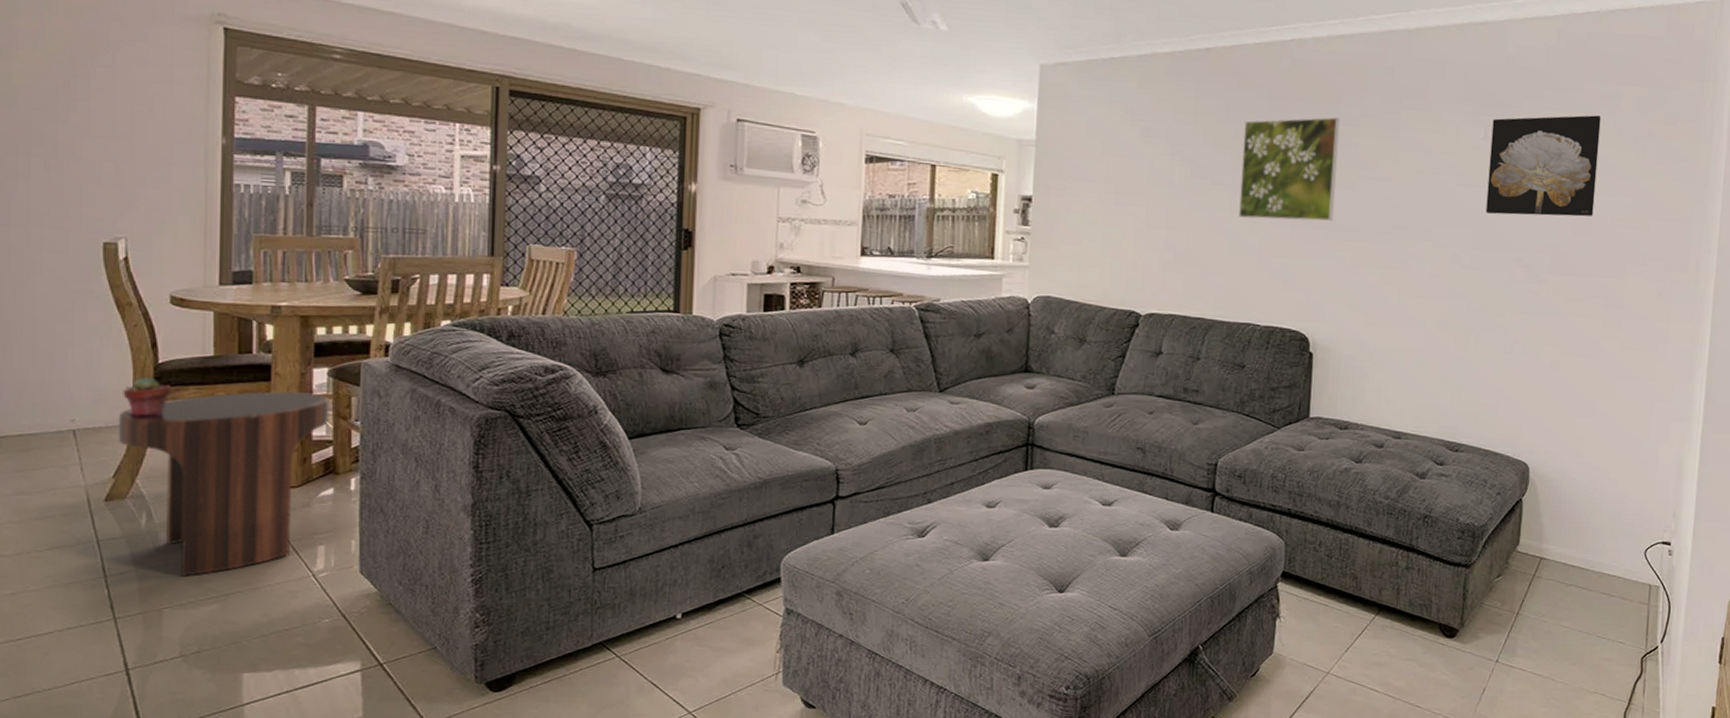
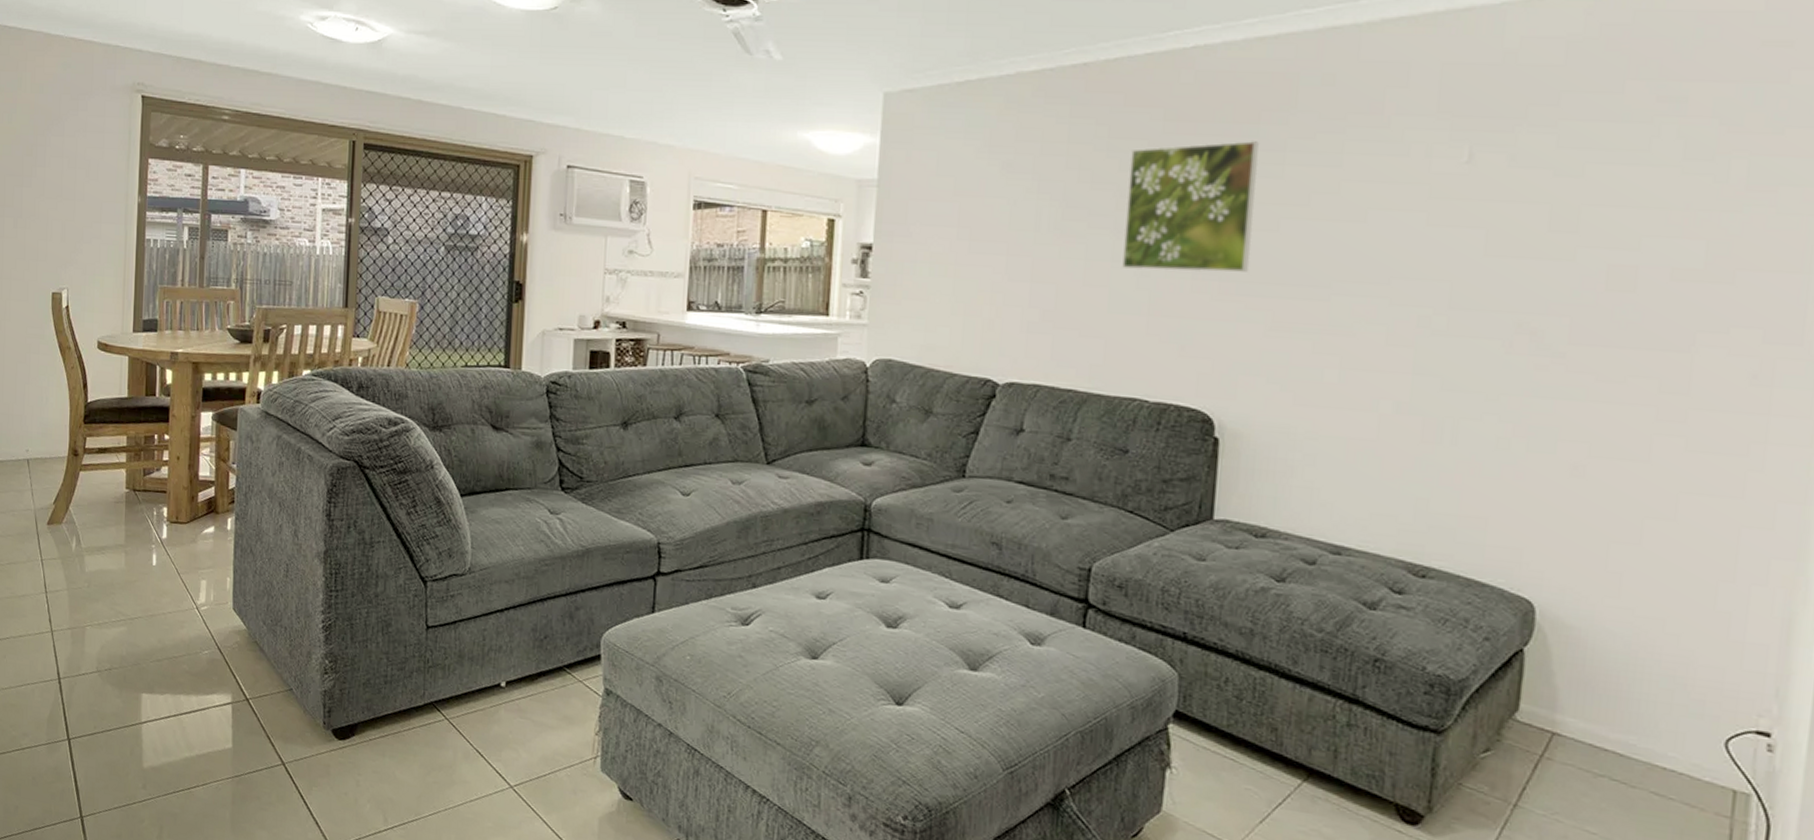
side table: present [117,390,330,576] -> none [58,432,213,599]
potted succulent: present [123,377,172,417] -> none [62,414,97,451]
wall art: present [1485,115,1601,217] -> none [1470,125,1655,266]

